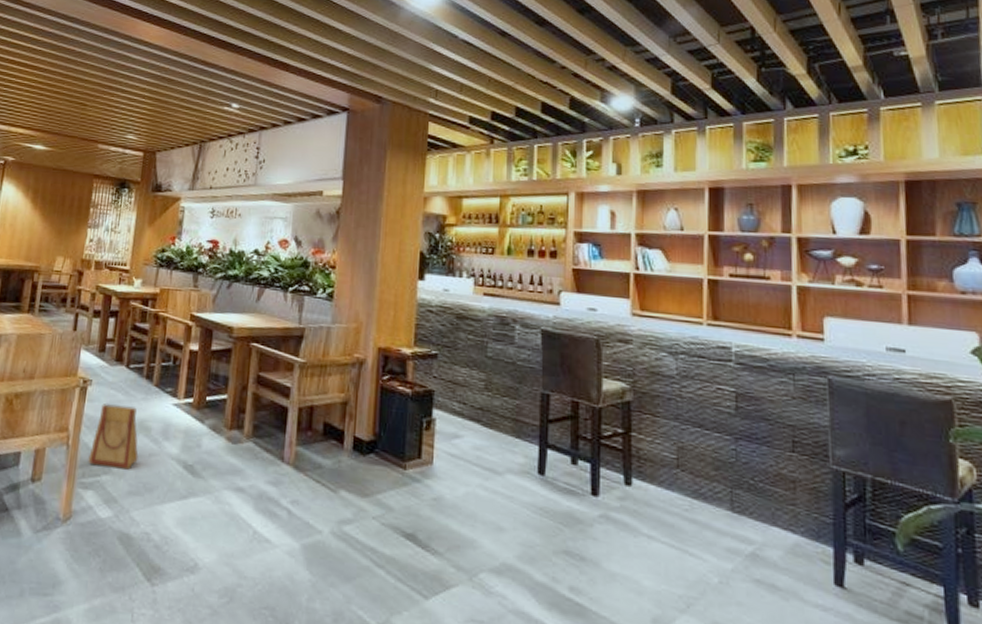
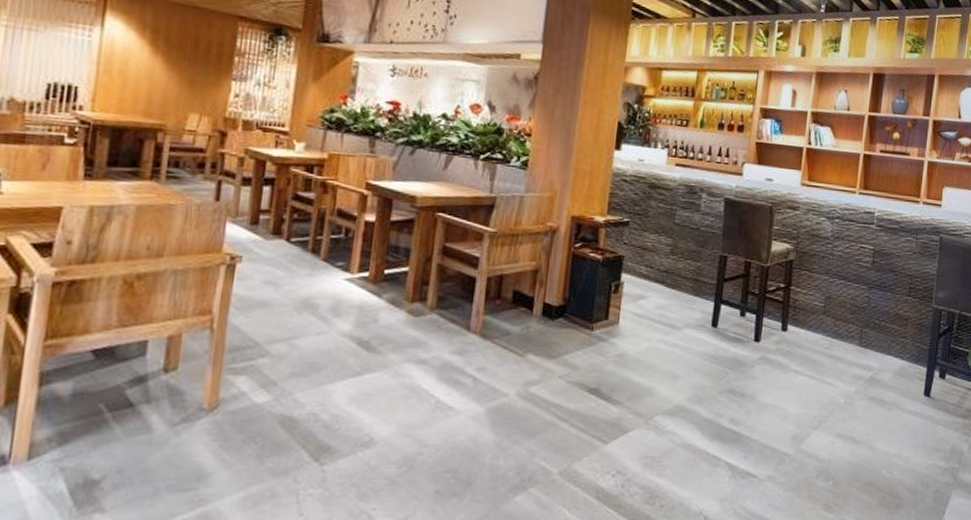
shopping bag: present [88,404,139,470] -> none [239,282,303,351]

